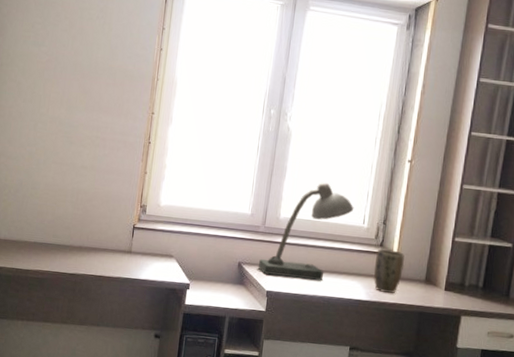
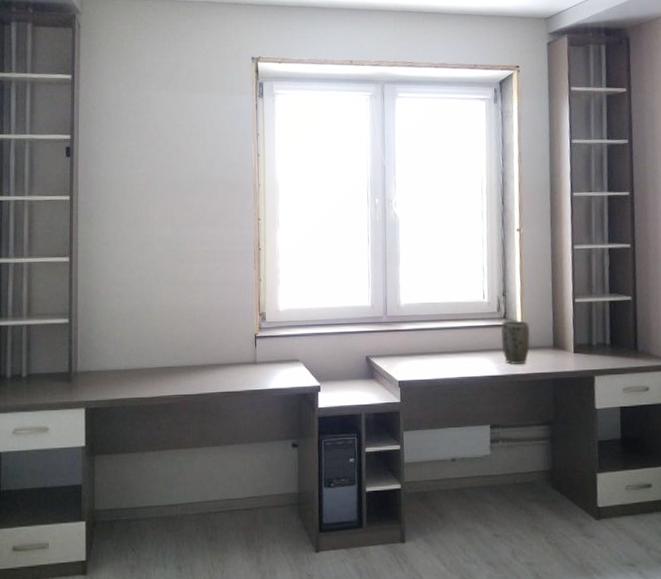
desk lamp: present [257,182,354,281] -> none [386,263,472,365]

